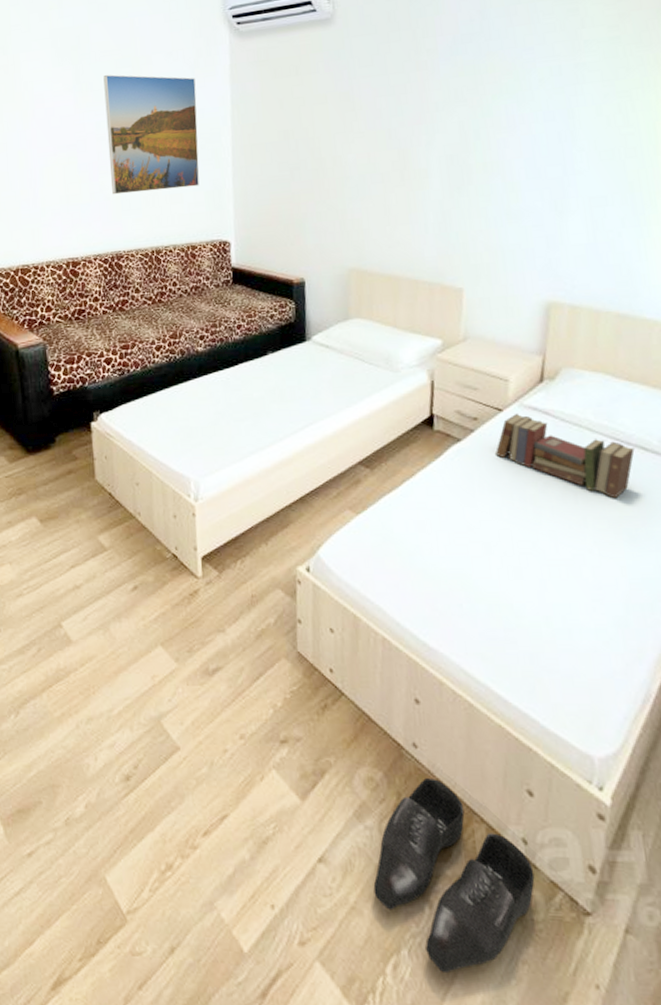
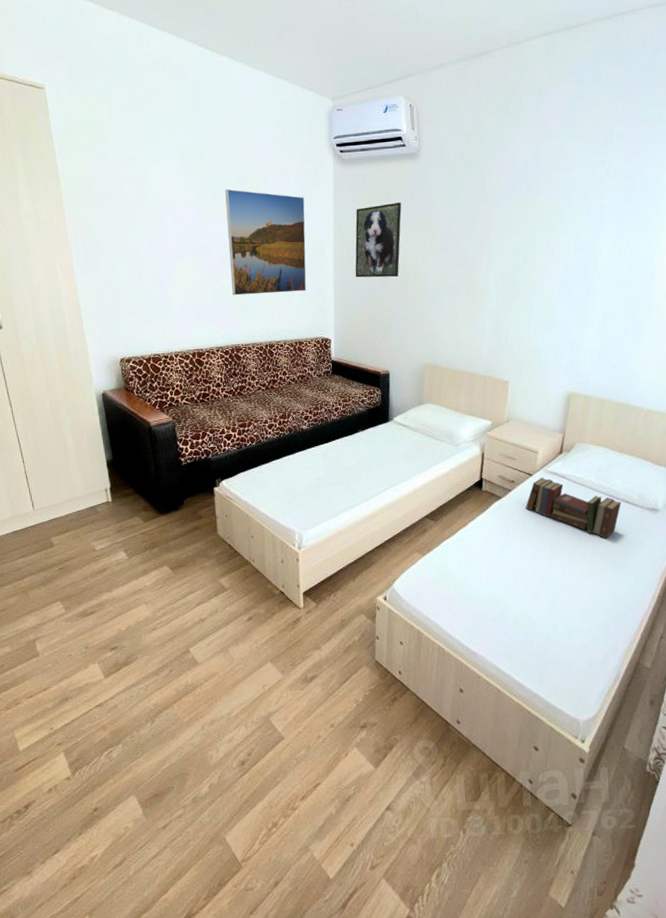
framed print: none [257,76,314,168] -> present [355,202,402,278]
shoe: present [373,778,535,974] -> none [425,744,536,876]

